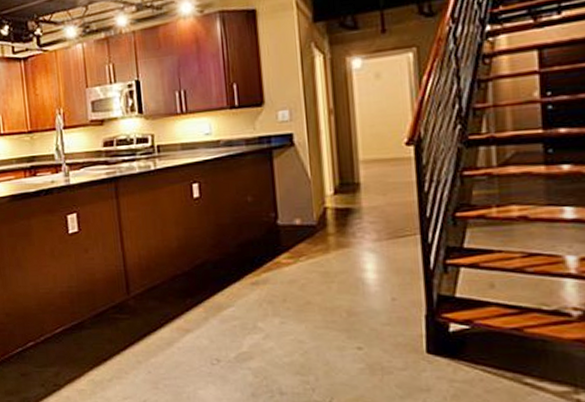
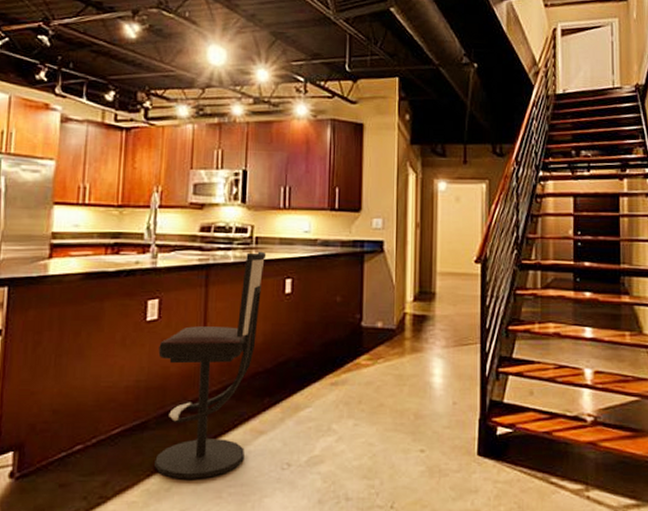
bar stool: none [83,159,174,372] -> present [154,251,267,479]

